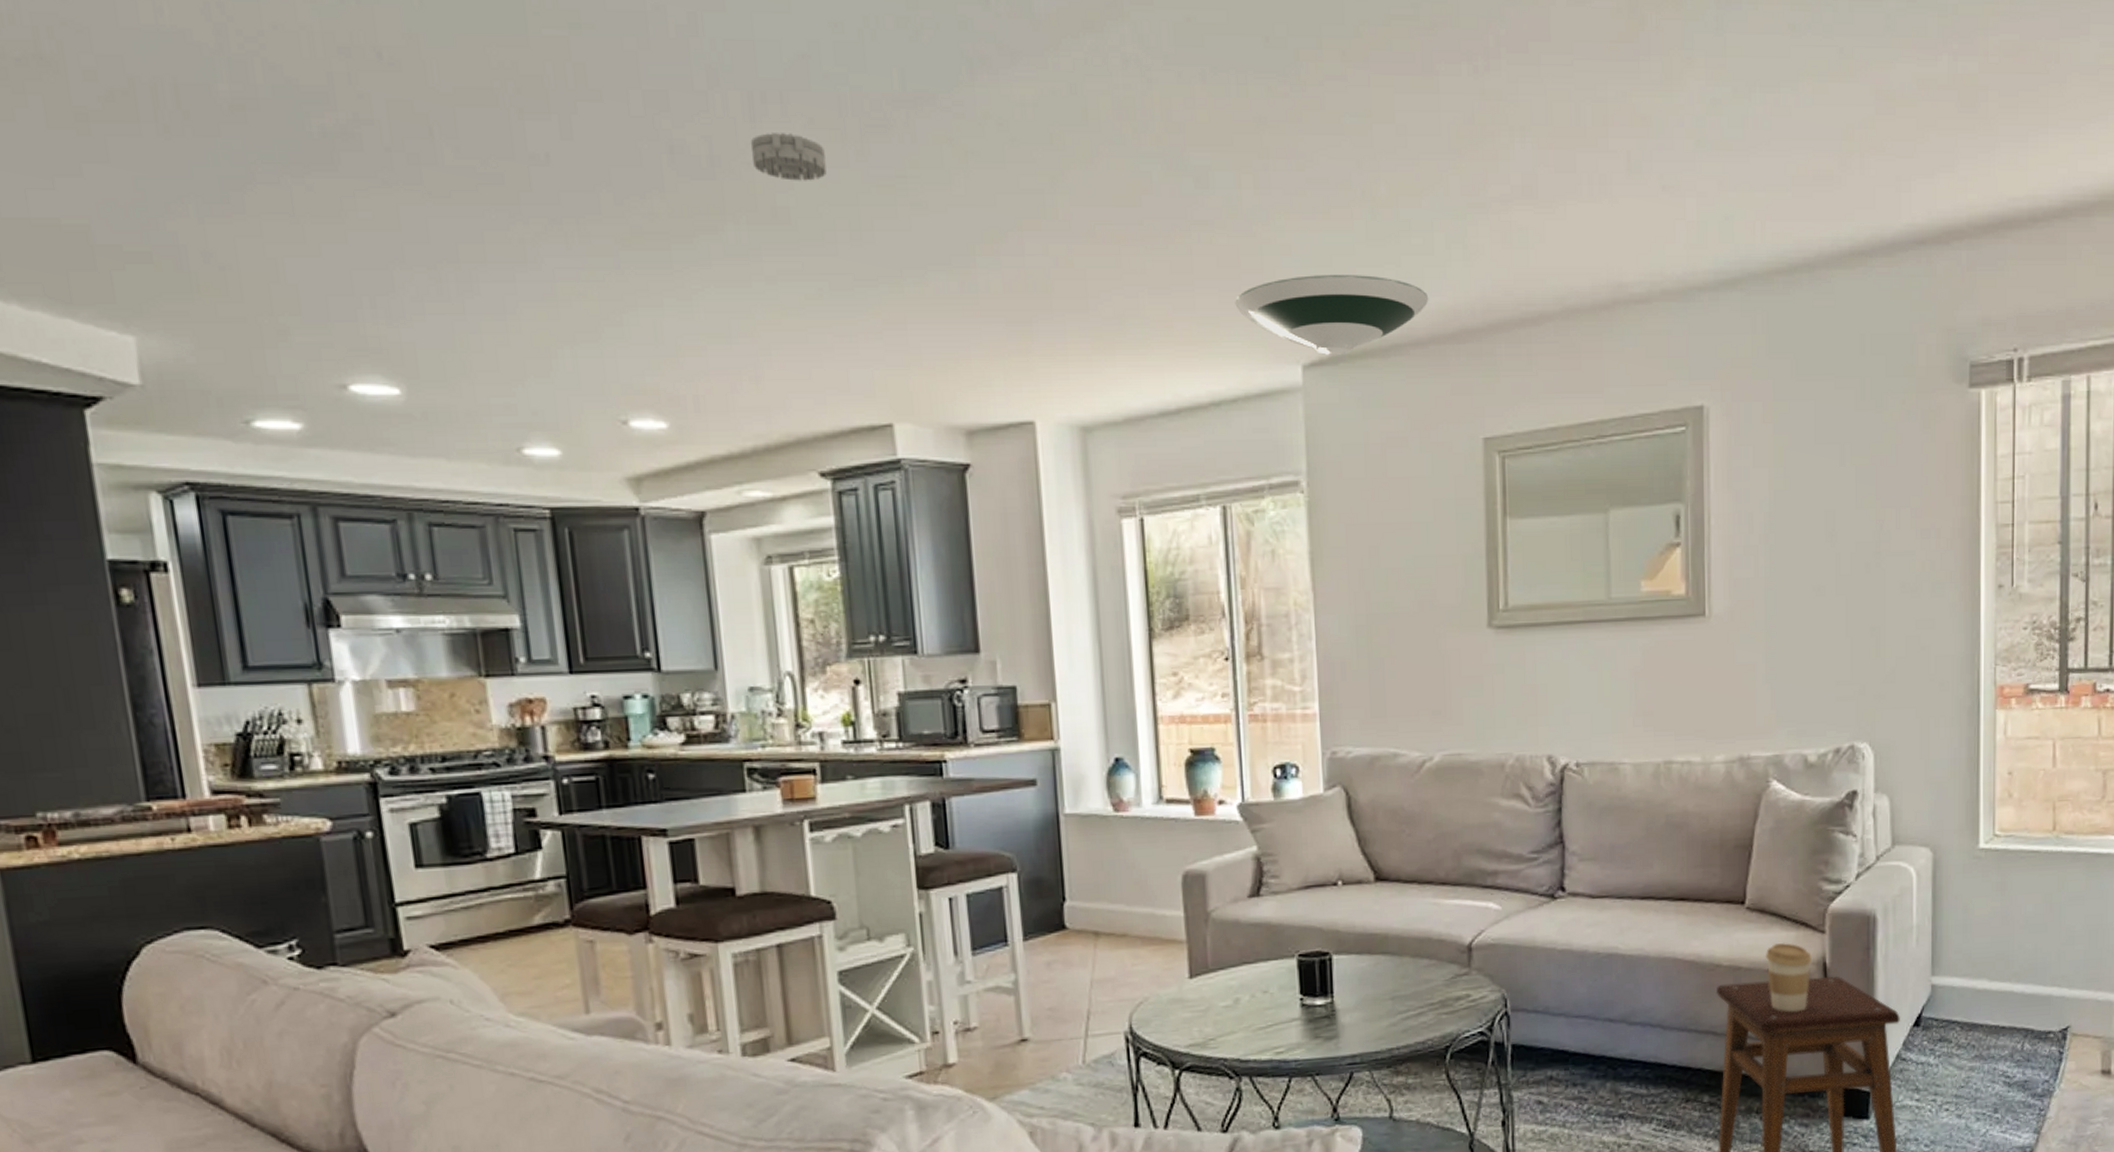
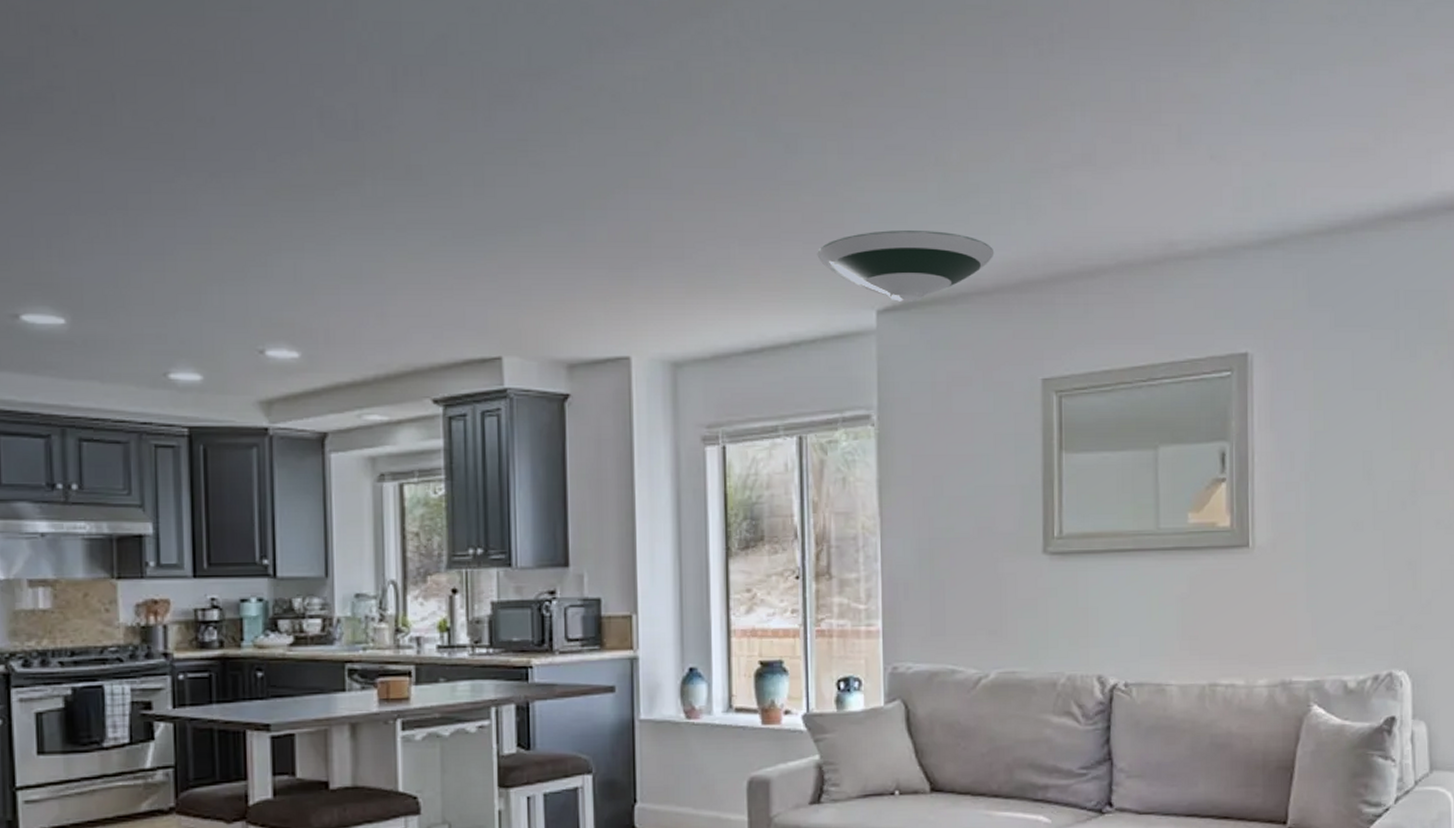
smoke detector: present [750,133,827,181] -> none [391,101,457,143]

